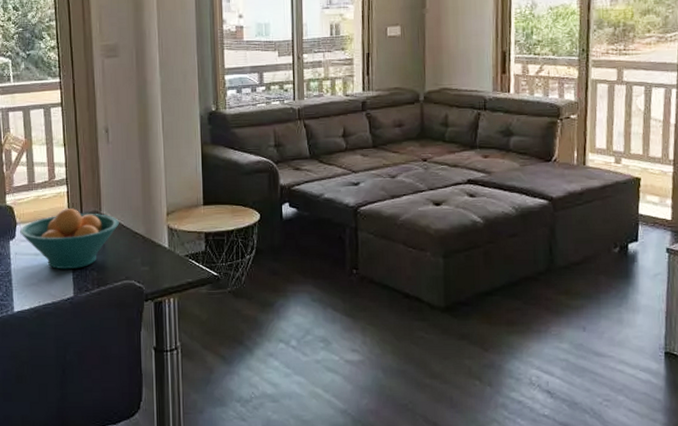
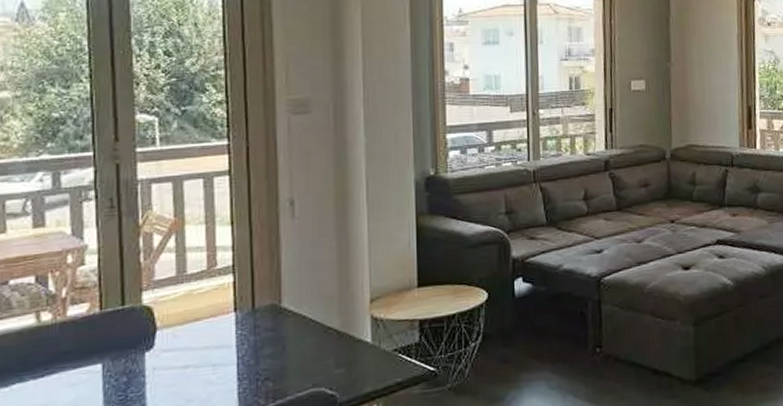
fruit bowl: present [20,208,119,270] -> none [161,302,306,384]

